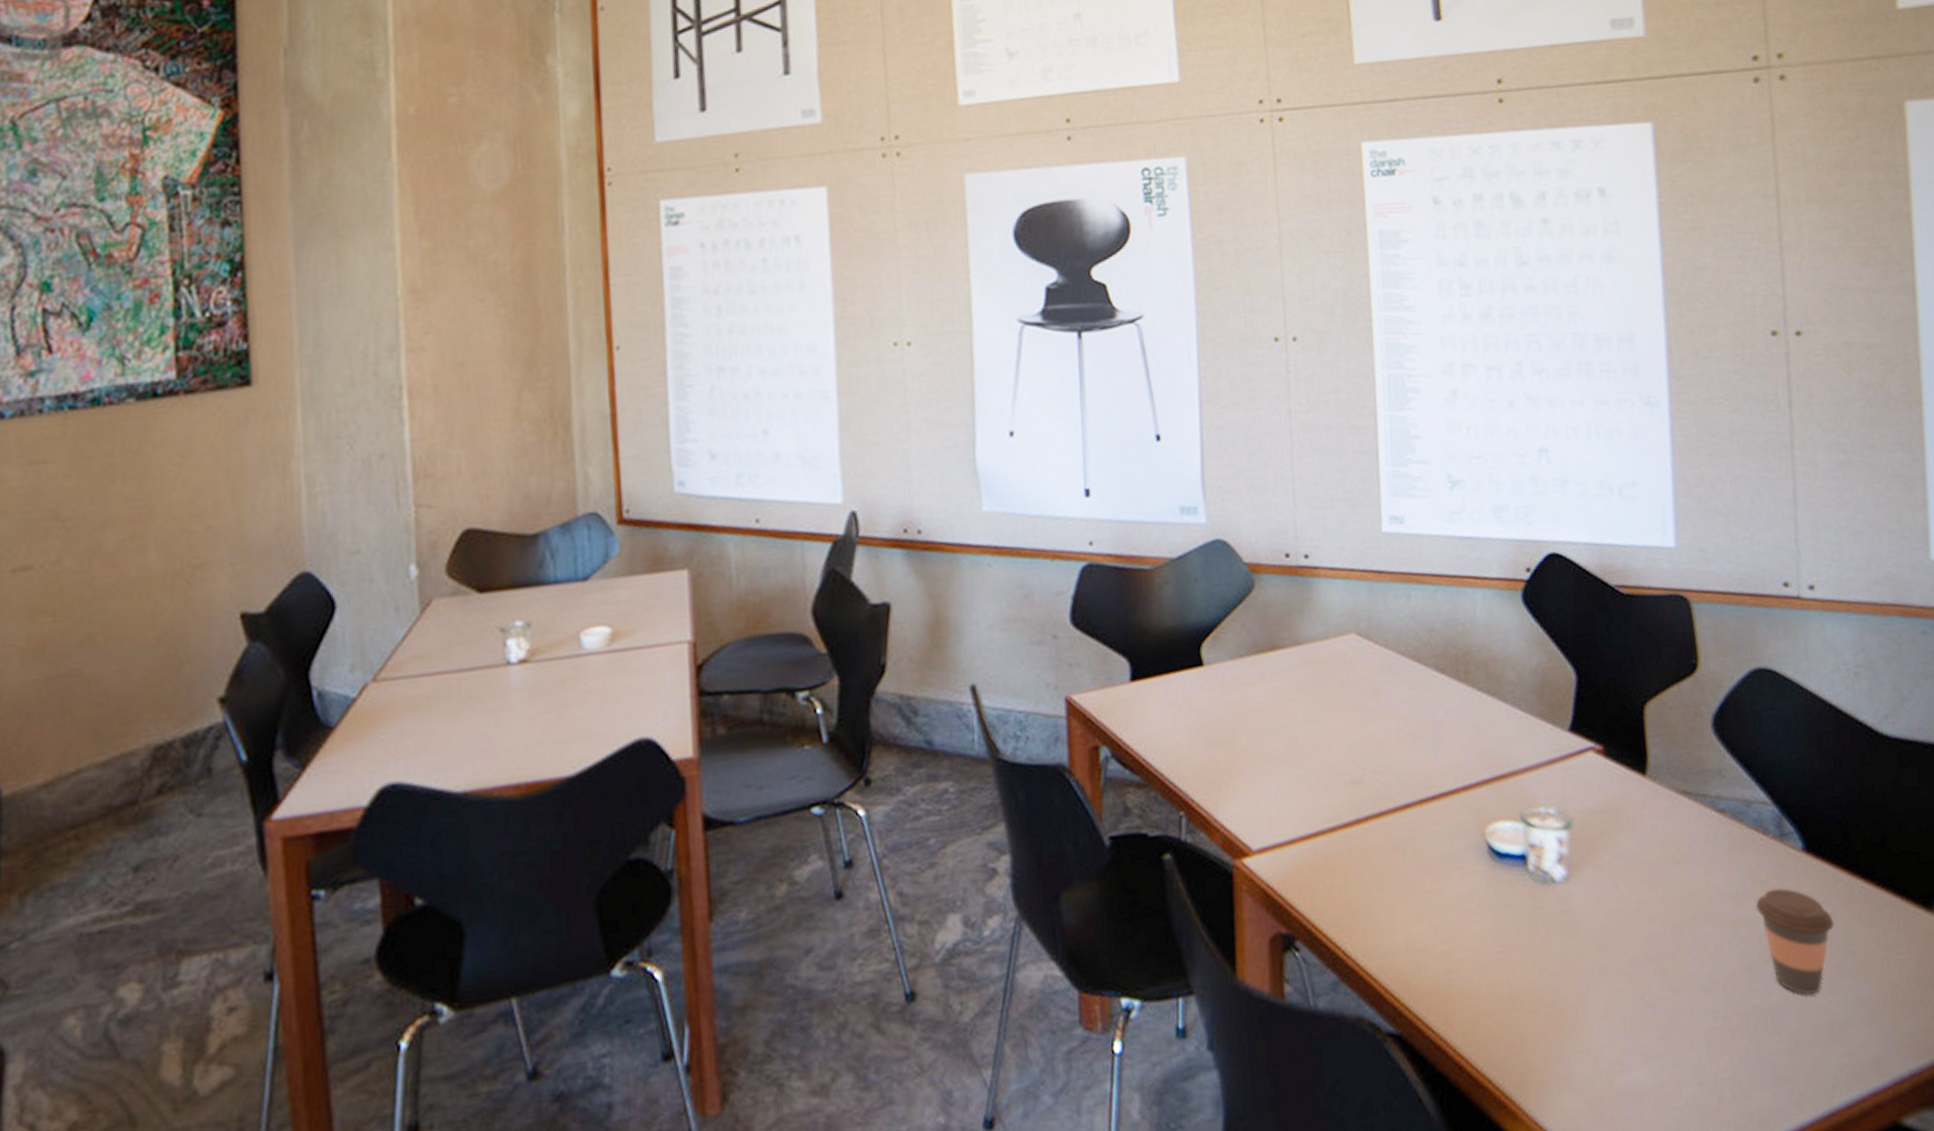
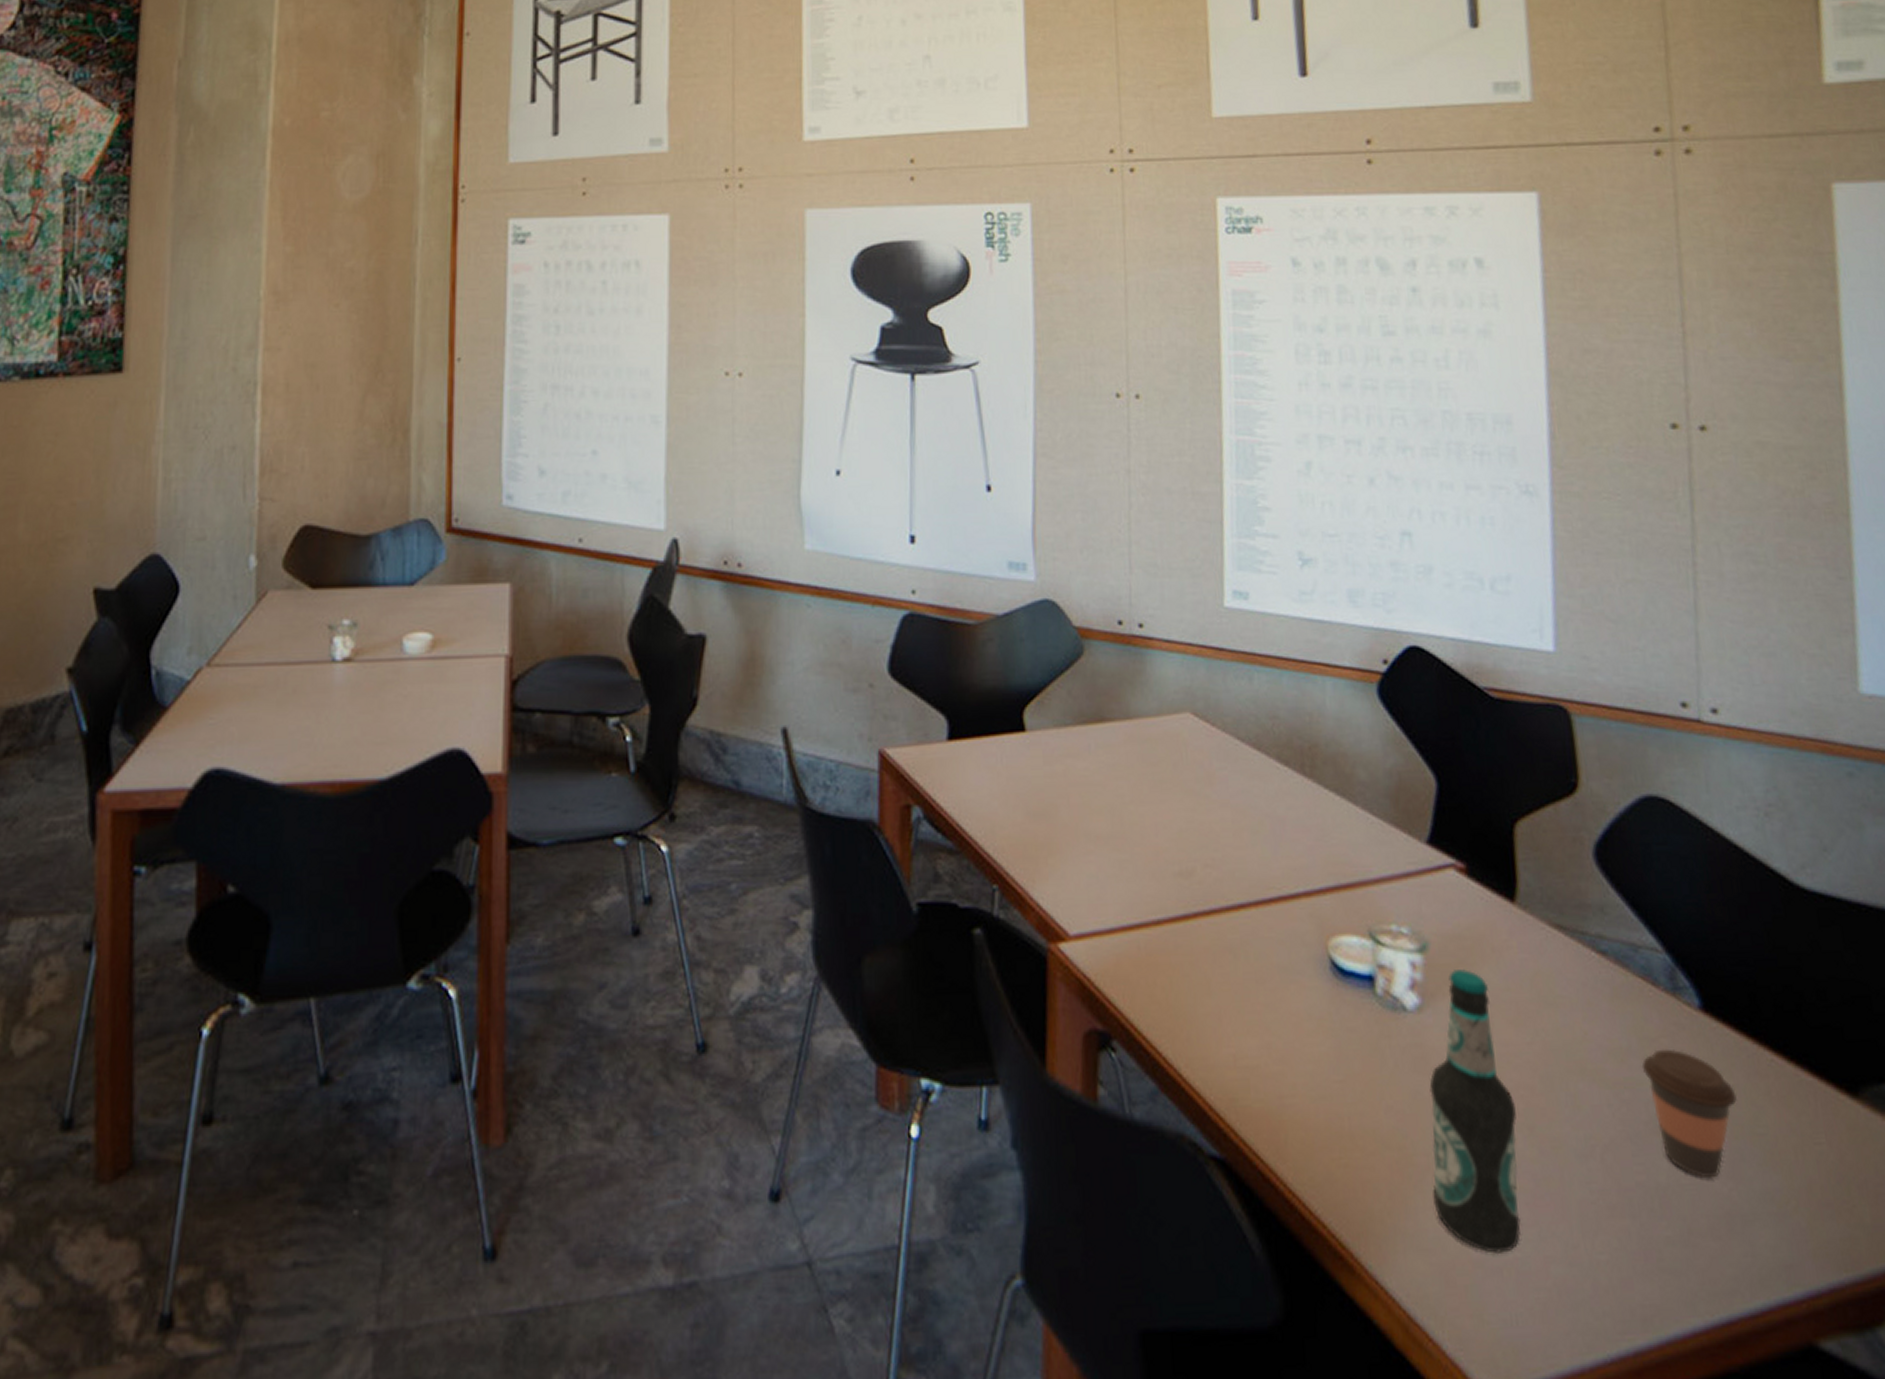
bottle: none [1576,839,1657,1085] -> present [1429,969,1521,1254]

